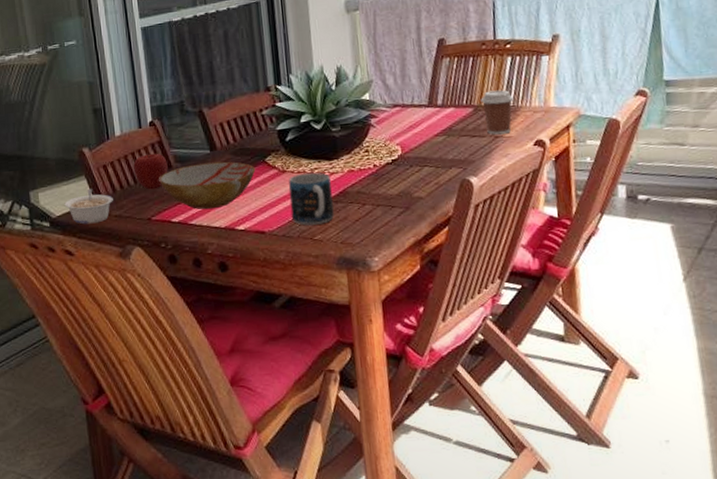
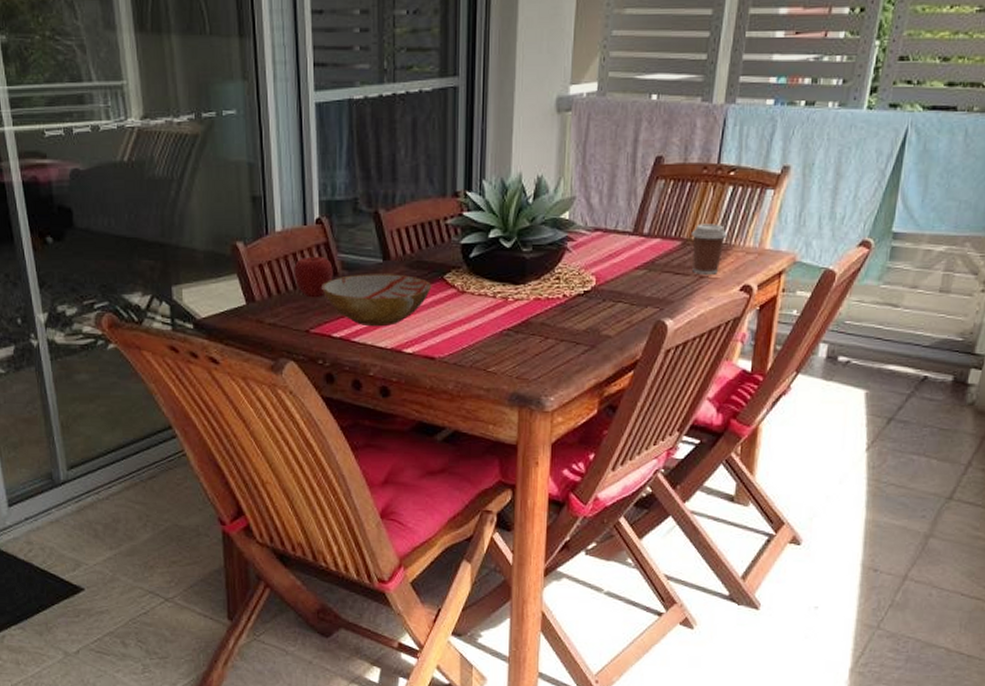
legume: present [64,188,113,225] -> none [211,289,268,330]
mug: present [288,172,334,226] -> none [465,296,514,355]

